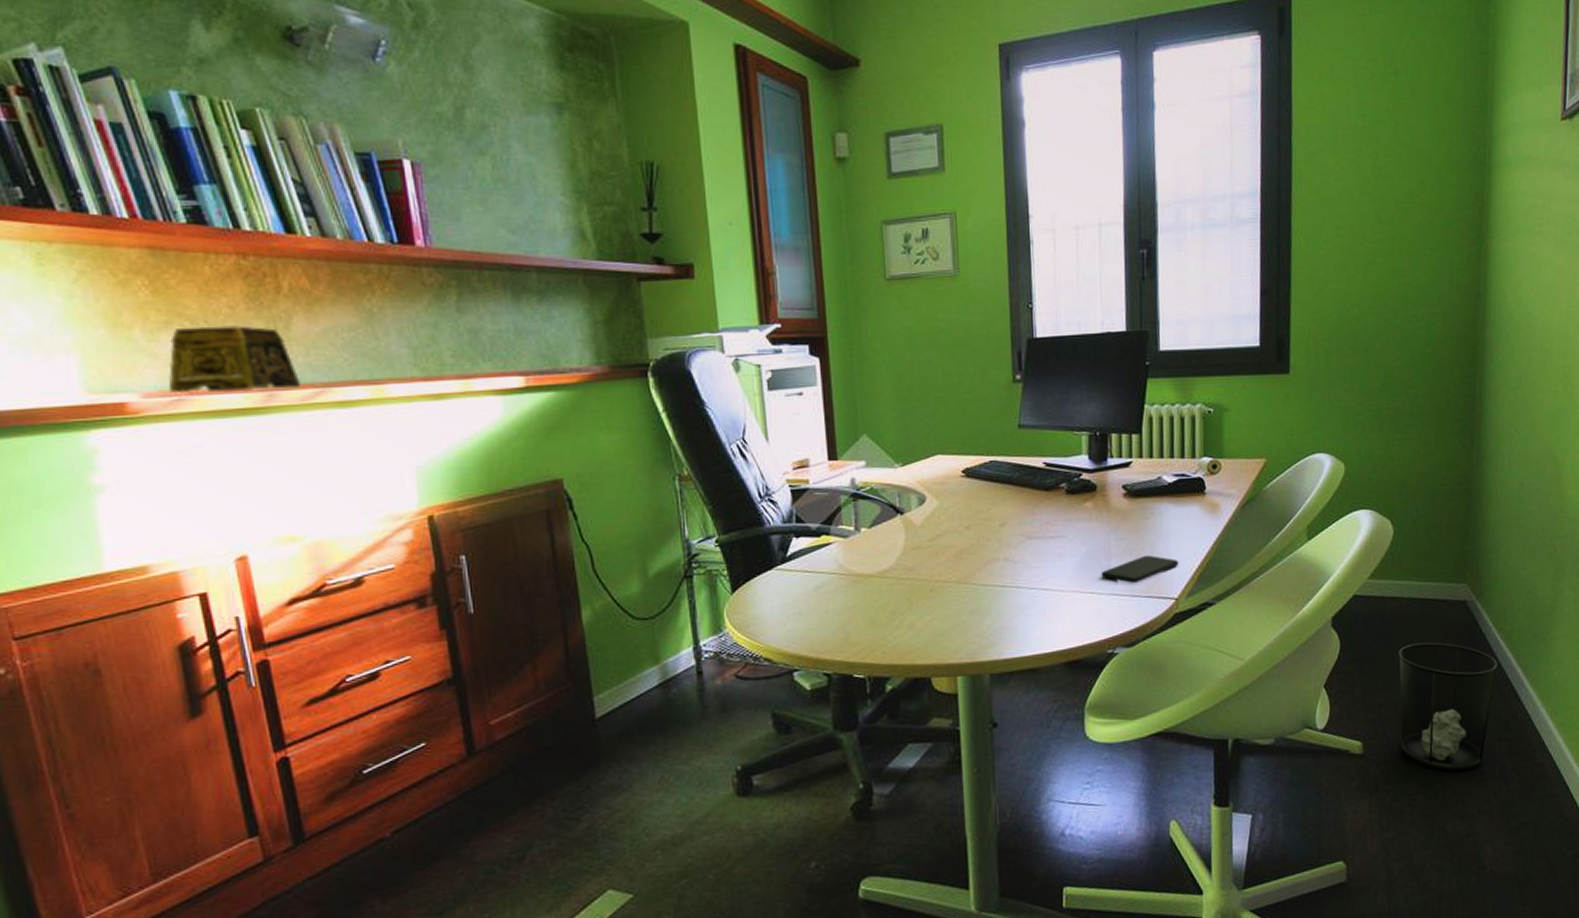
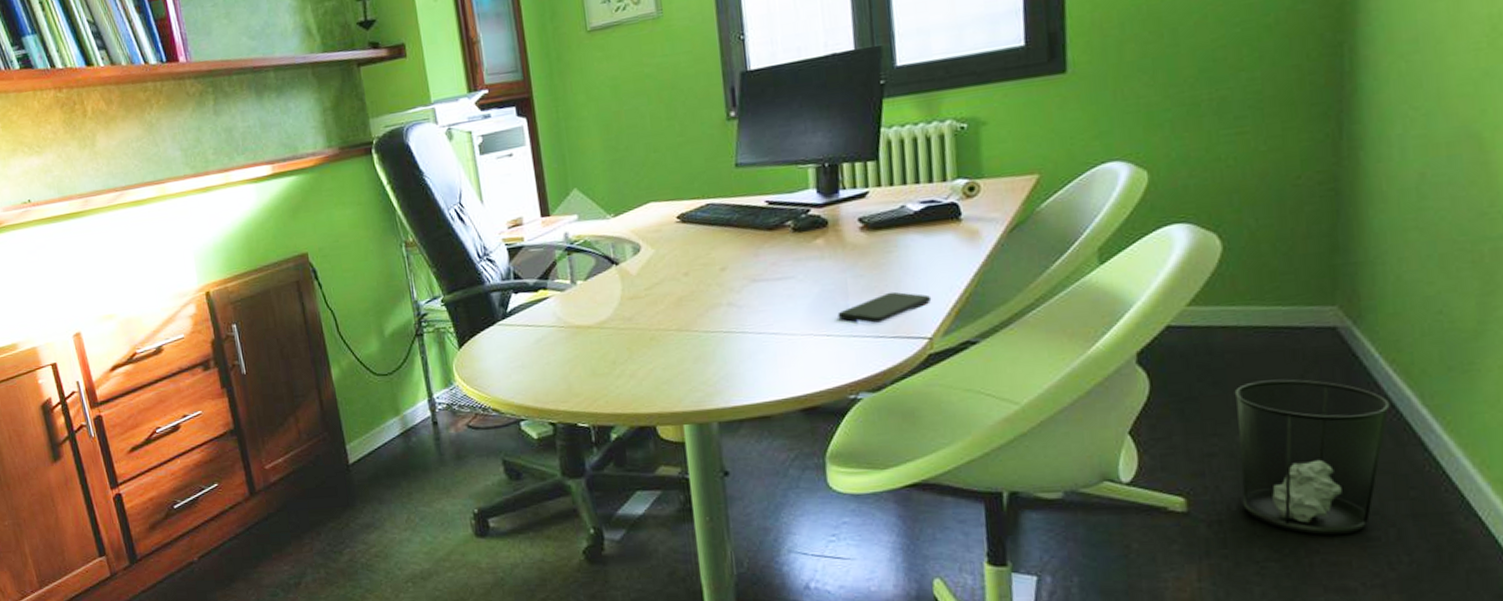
decorative box: present [168,325,302,394] -> none [17,146,107,206]

